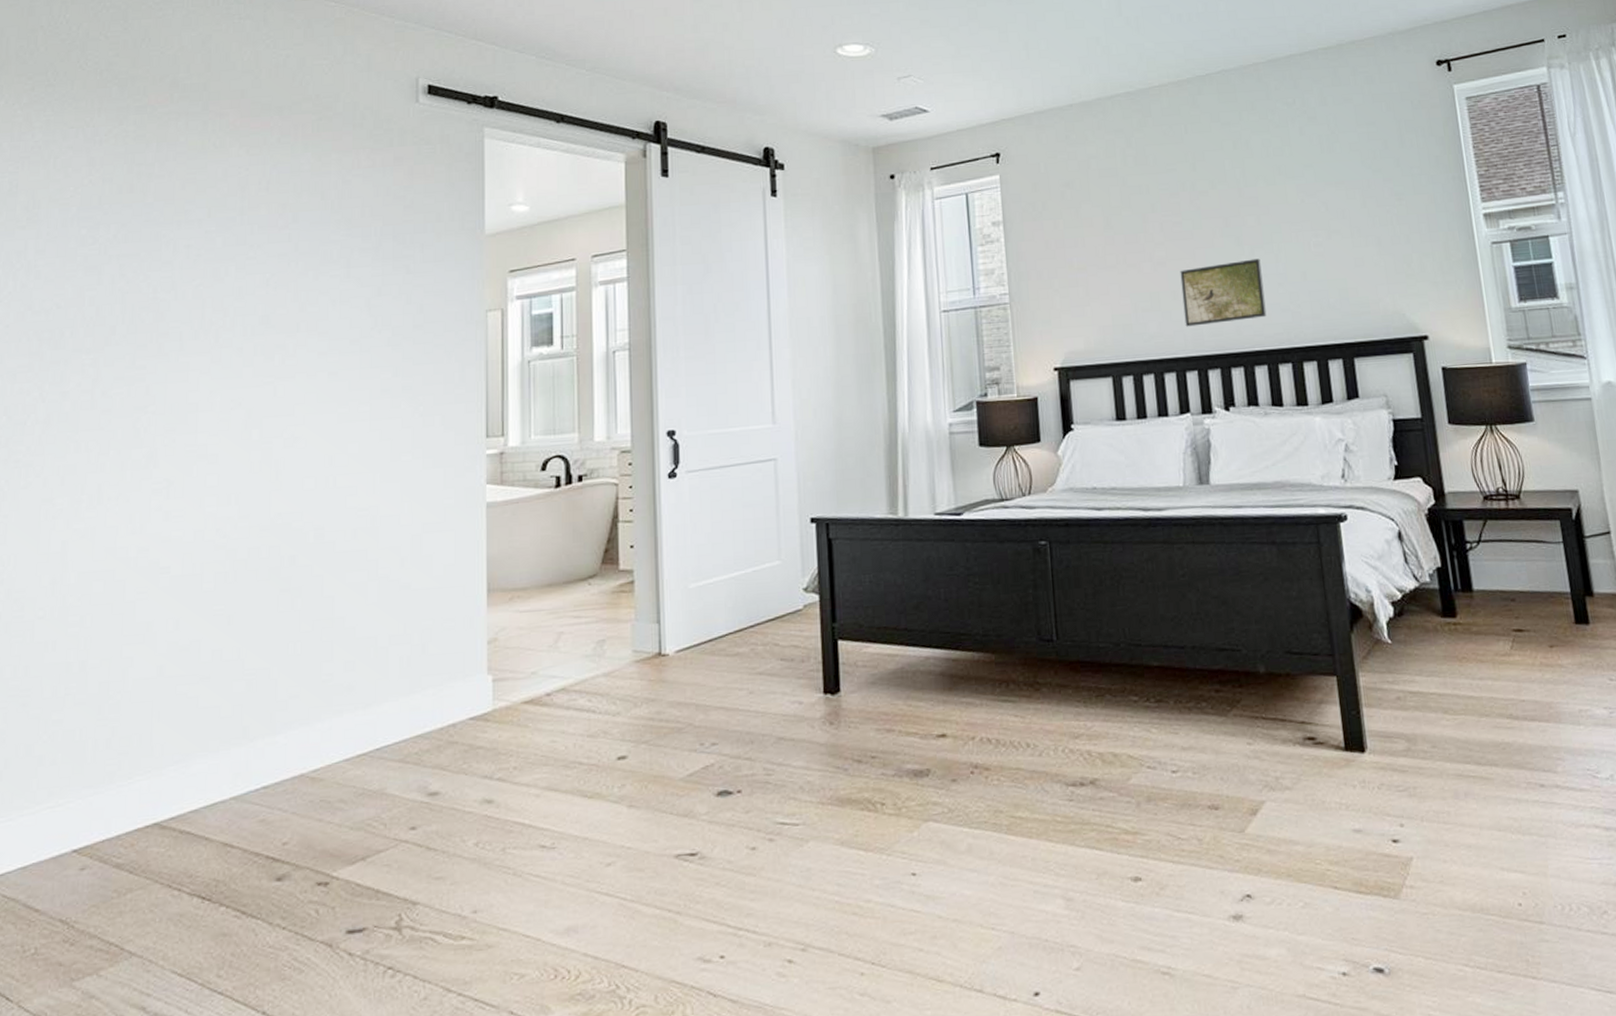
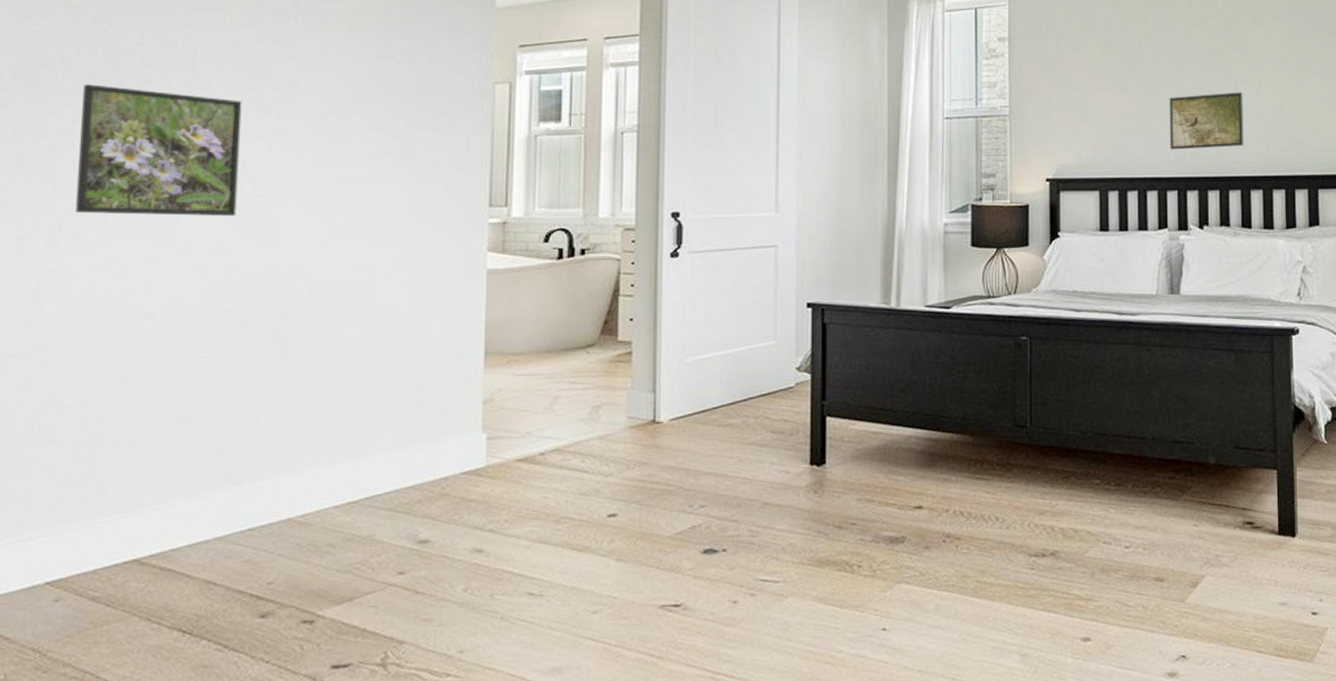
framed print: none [97,342,248,471] -> present [76,84,242,217]

